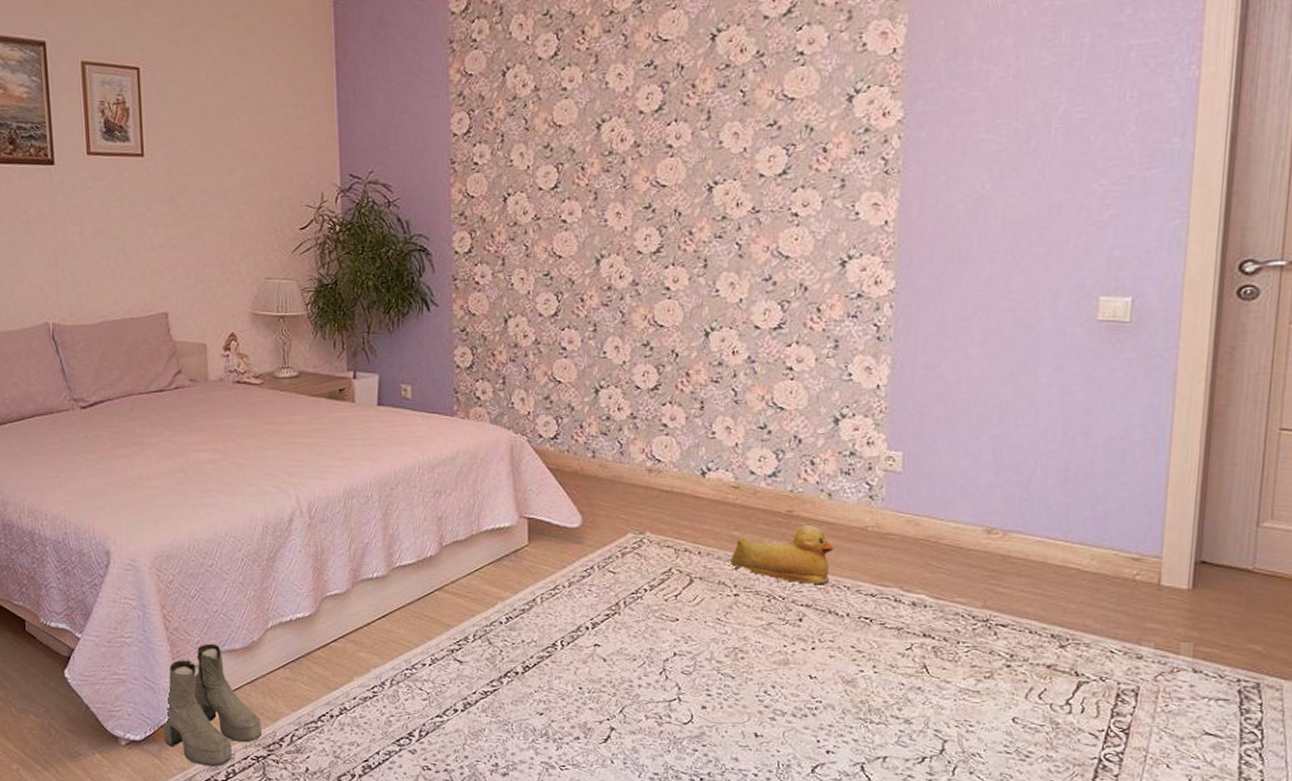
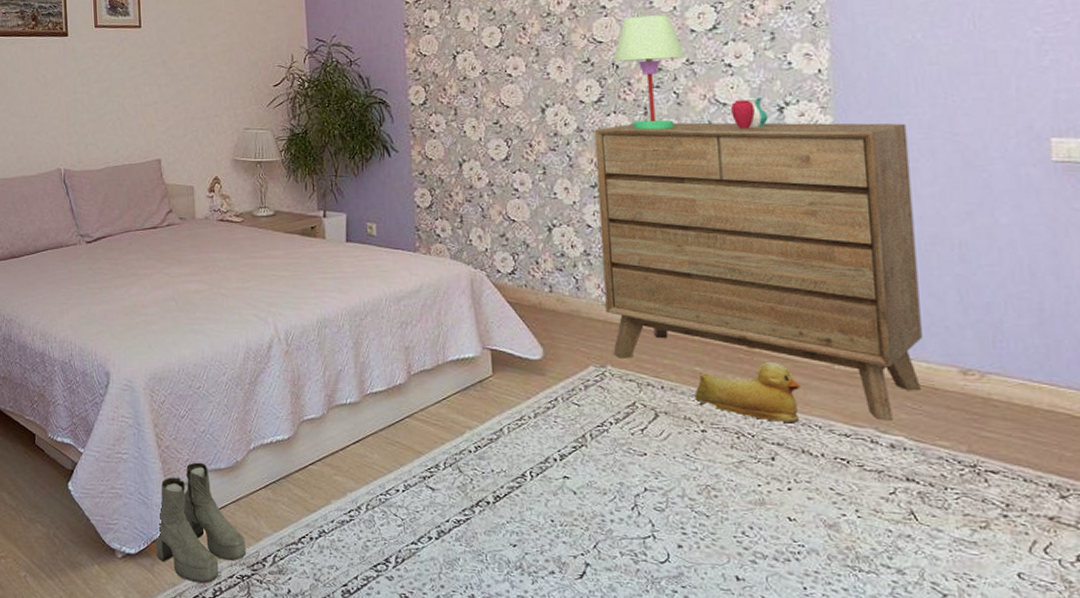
dresser: none [649,276,965,580] -> present [594,122,922,421]
table lamp: none [676,156,752,284] -> present [613,14,686,130]
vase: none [793,249,830,284] -> present [731,96,768,129]

